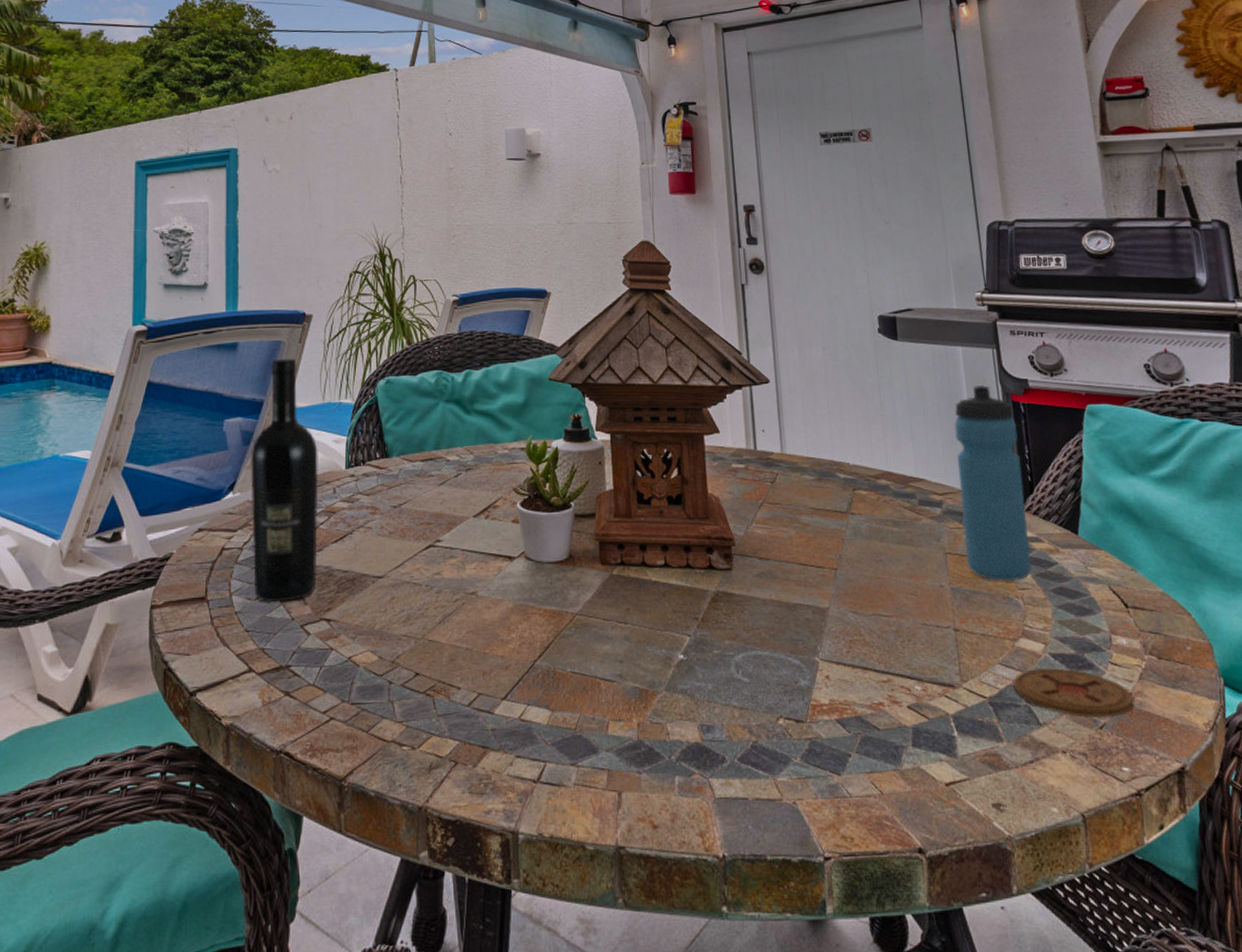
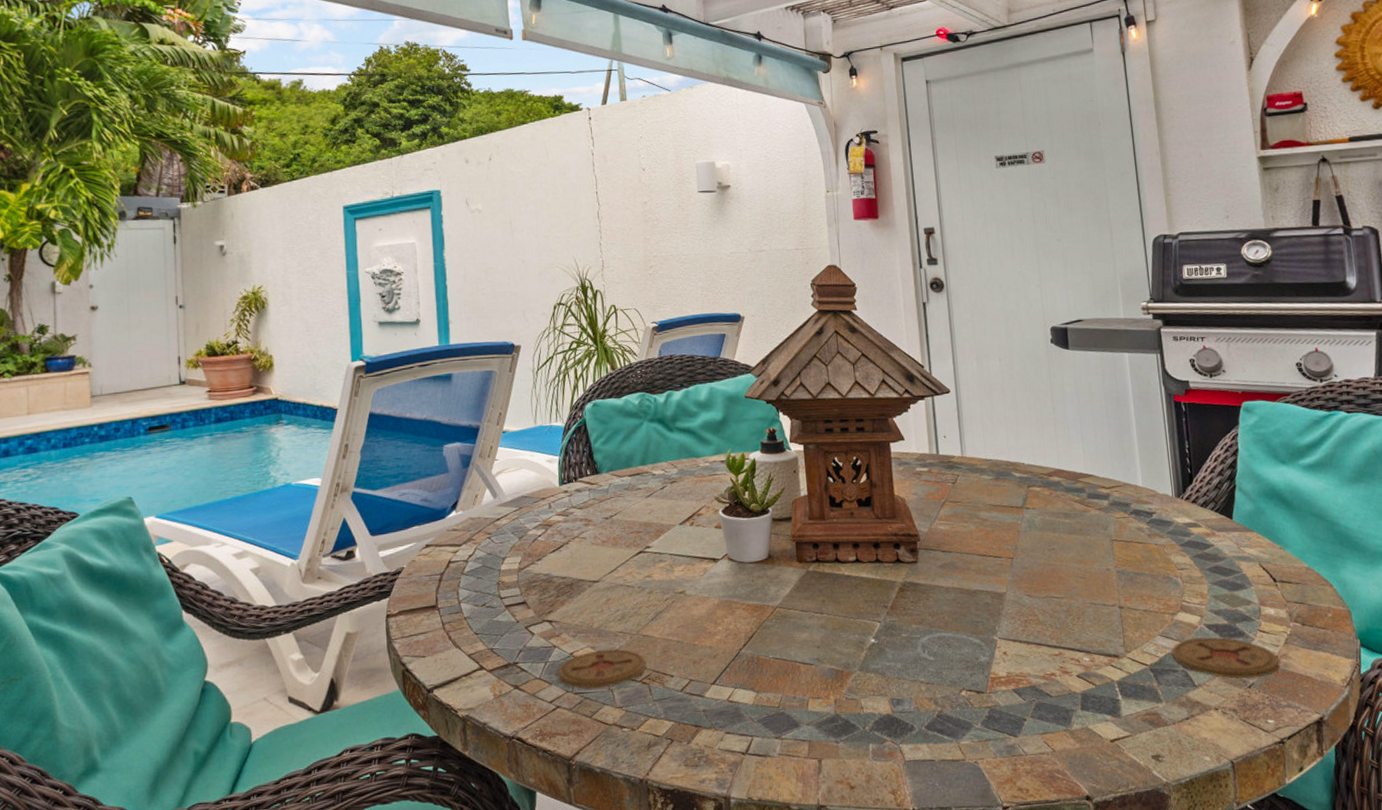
wine bottle: present [251,358,319,603] -> none [470,386,538,608]
coaster: none [333,654,431,700] -> present [557,649,647,690]
water bottle: present [954,385,1032,582] -> none [1121,388,1190,564]

